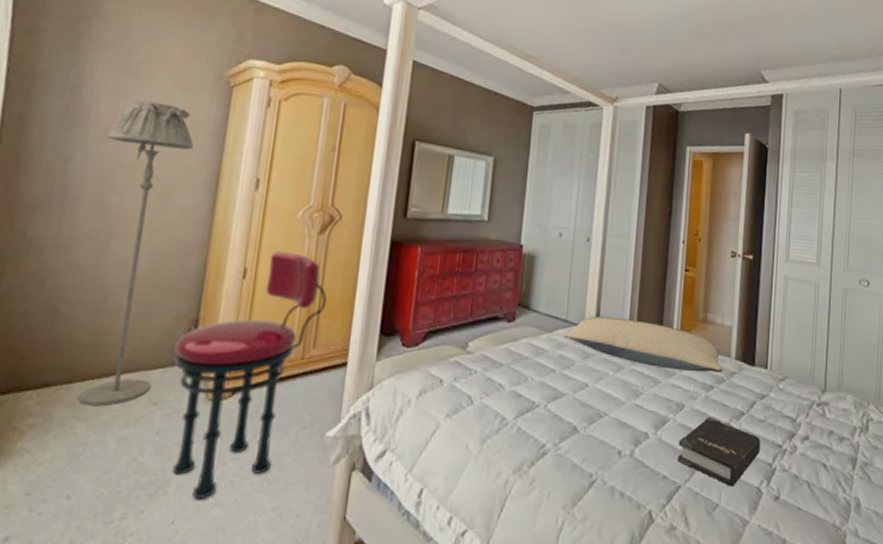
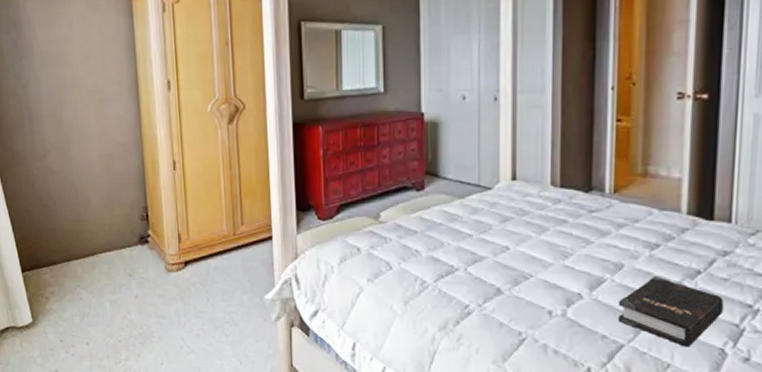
floor lamp: present [78,100,194,407] -> none [48,24,124,278]
stool: present [172,251,328,499] -> none [135,143,246,347]
pillow: present [563,316,723,372] -> none [476,178,671,229]

